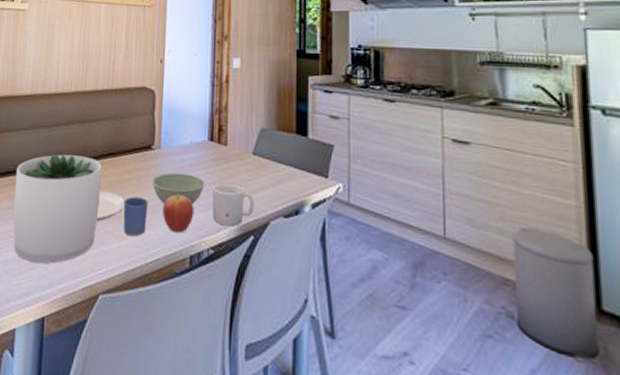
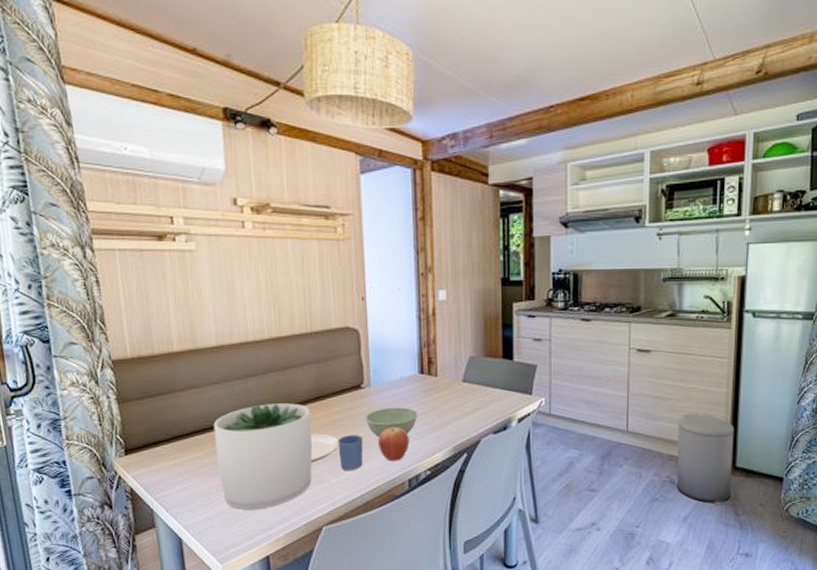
mug: present [212,183,255,227] -> none [425,411,467,449]

